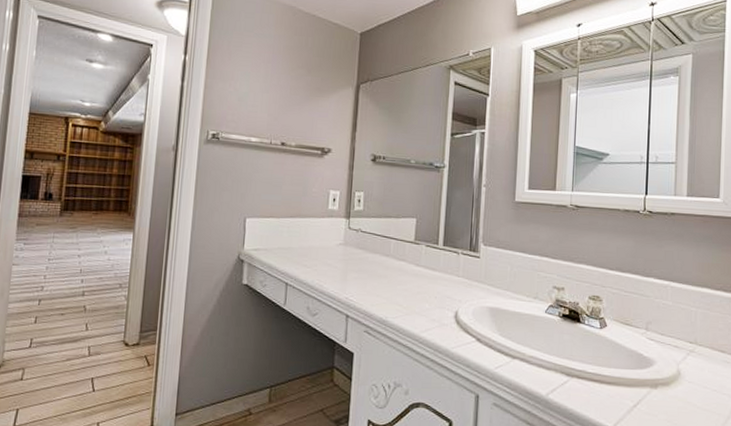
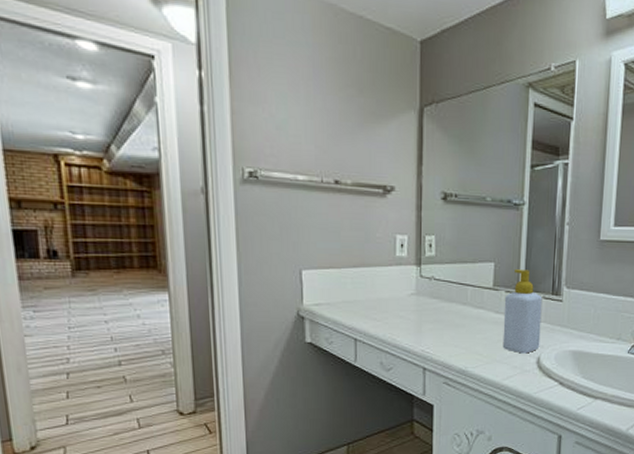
soap bottle: none [422,226,461,307] -> present [502,269,543,354]

